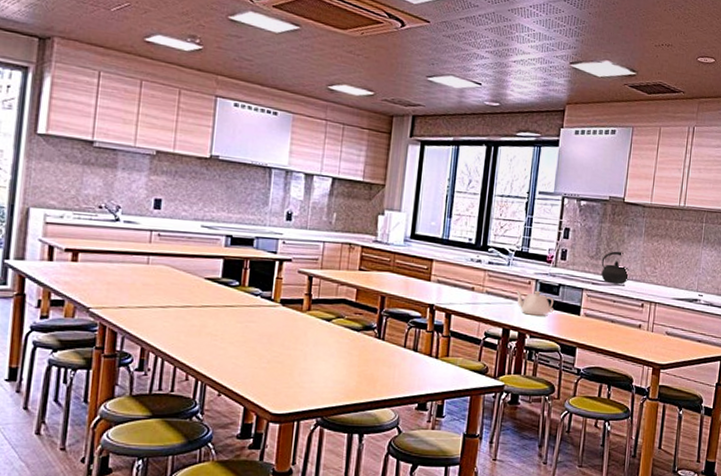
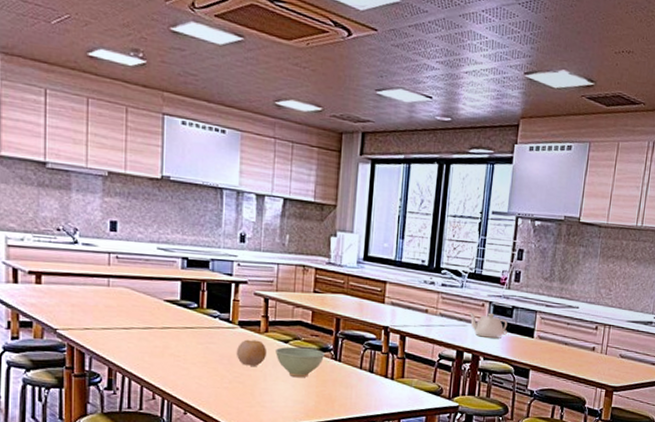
fruit: none [276,318,309,345] -> present [236,339,268,366]
bowl: none [317,325,369,357] -> present [276,346,326,378]
kettle: present [601,251,630,285] -> none [555,273,584,307]

